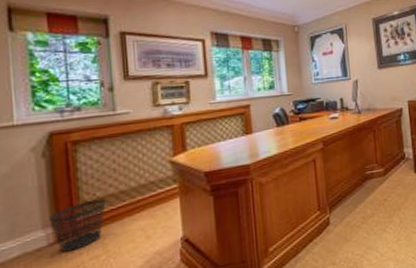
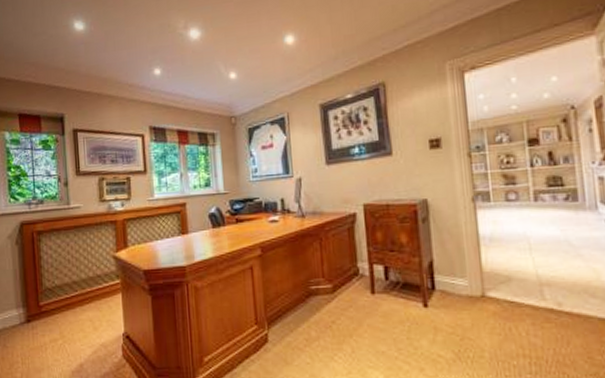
wastebasket: present [49,199,106,252] -> none [21,286,62,332]

